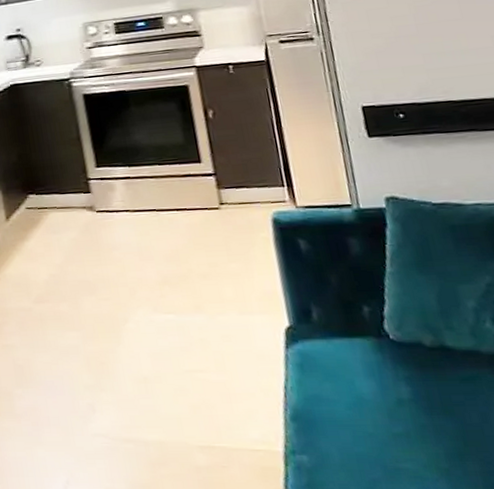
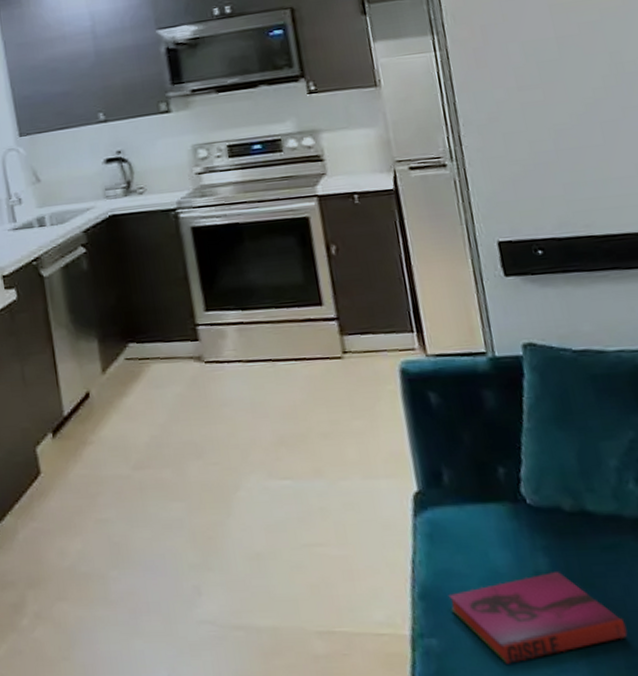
hardback book: none [317,400,485,480] -> present [448,572,628,664]

